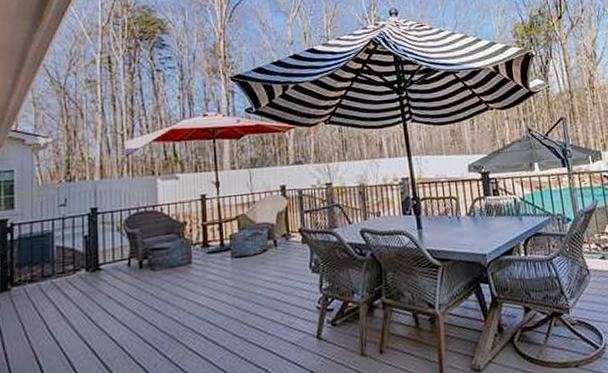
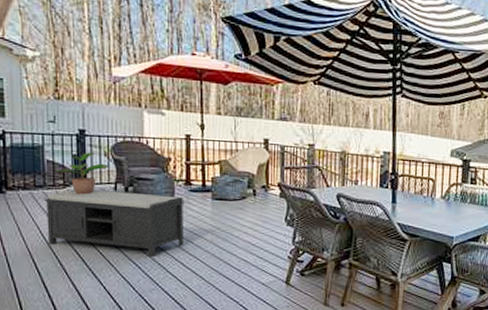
bench: none [53,261,205,341] -> present [45,189,185,257]
potted plant: none [65,229,122,278] -> present [56,152,109,195]

